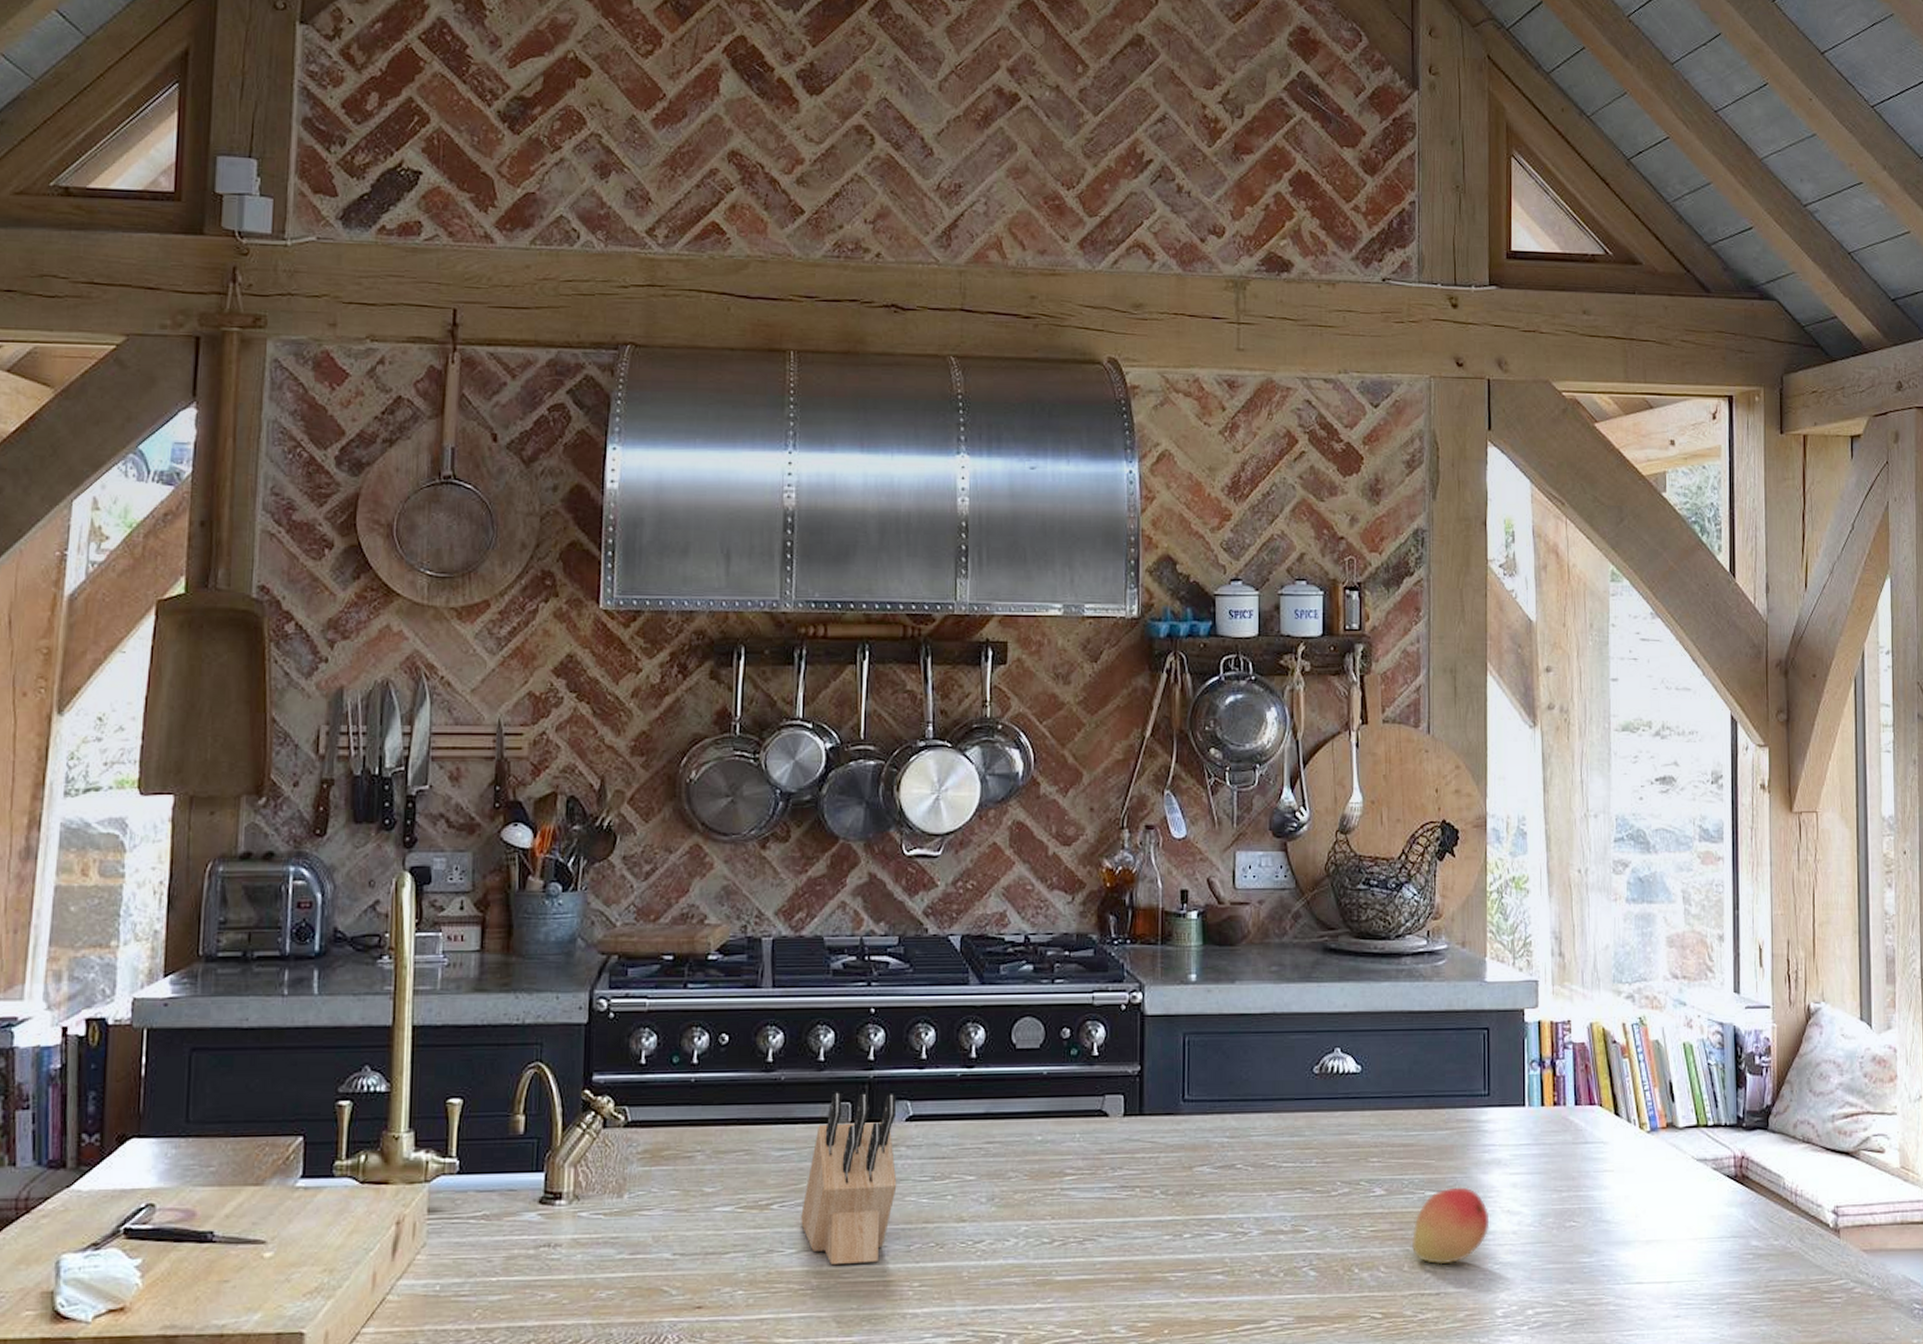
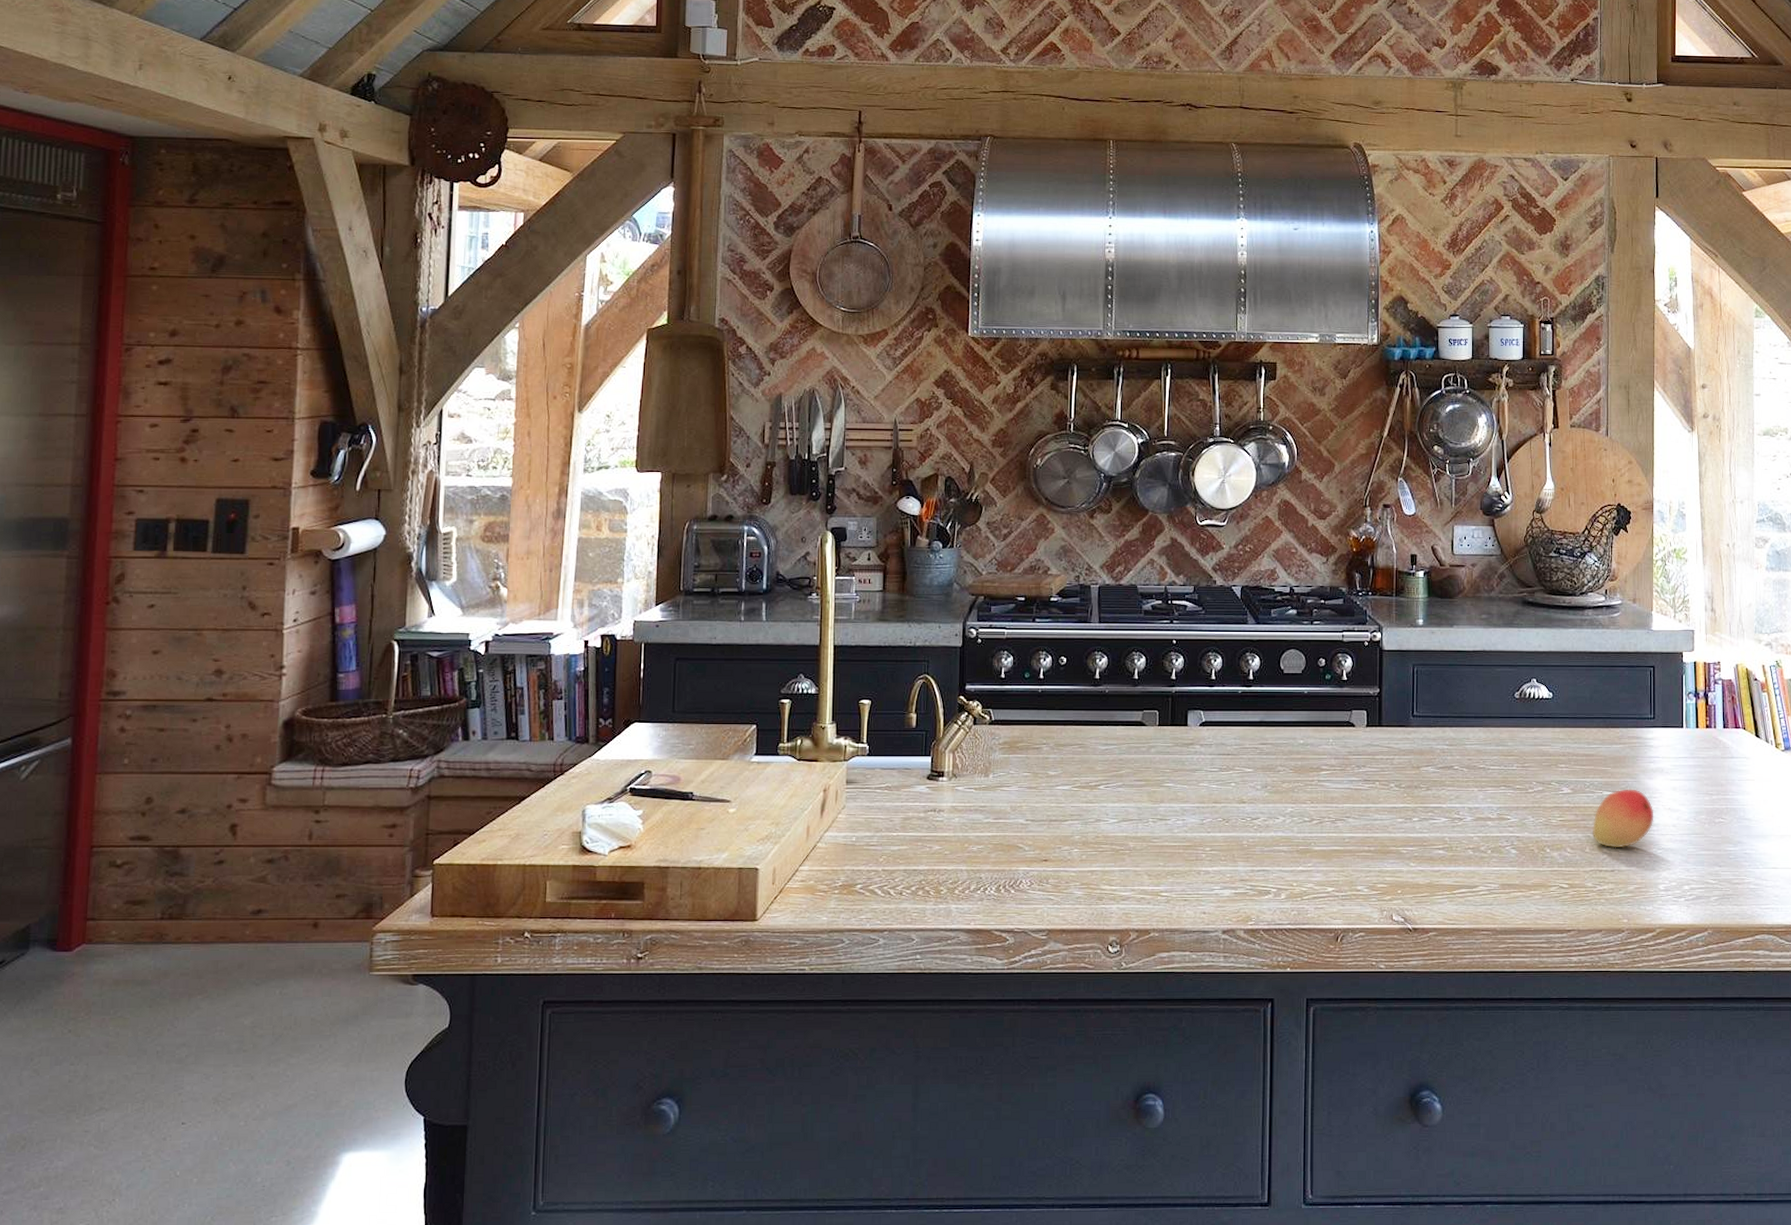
knife block: present [801,1092,897,1266] -> none [1121,703,1193,833]

